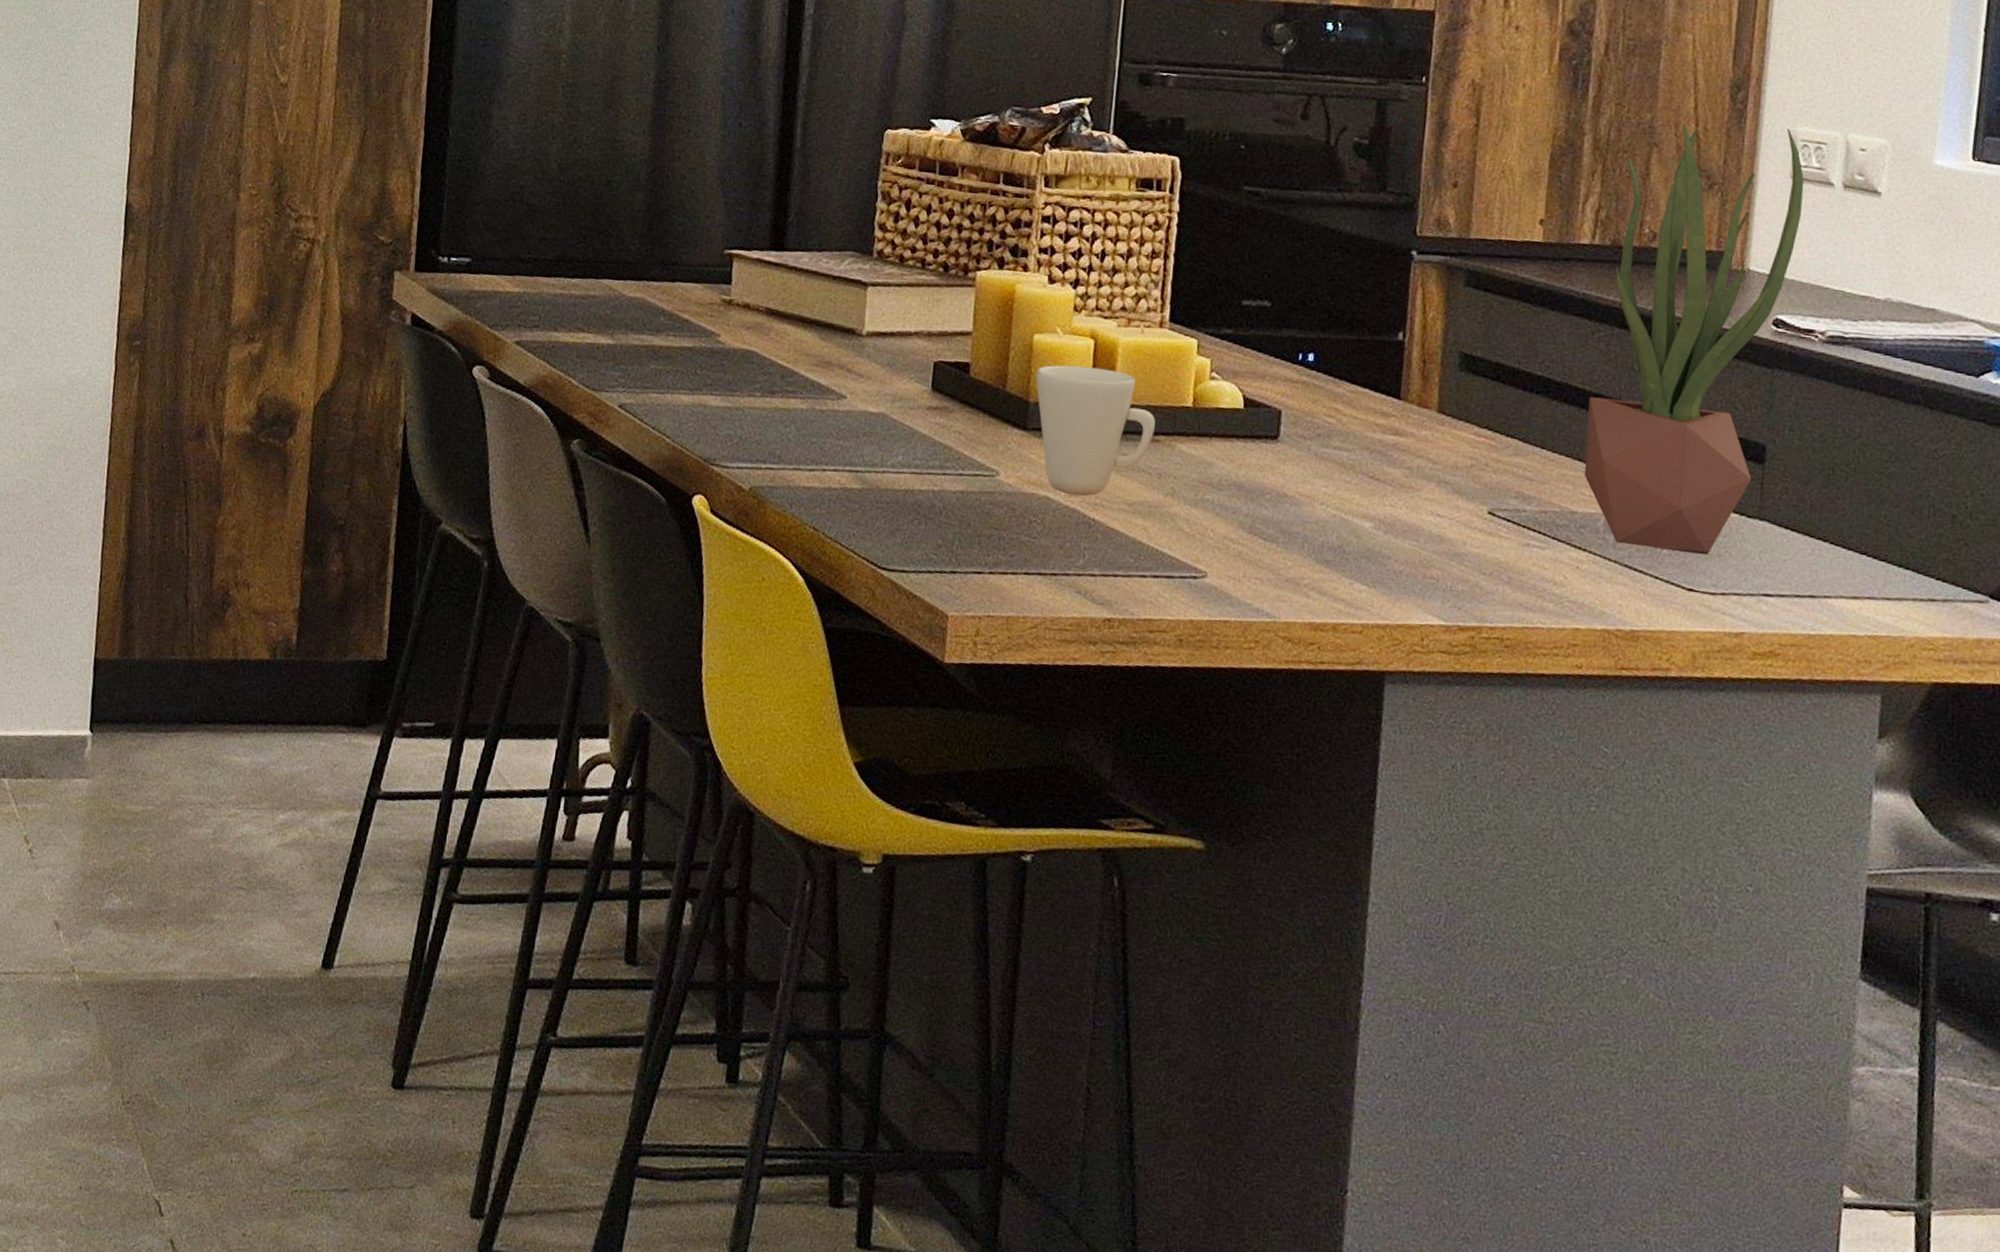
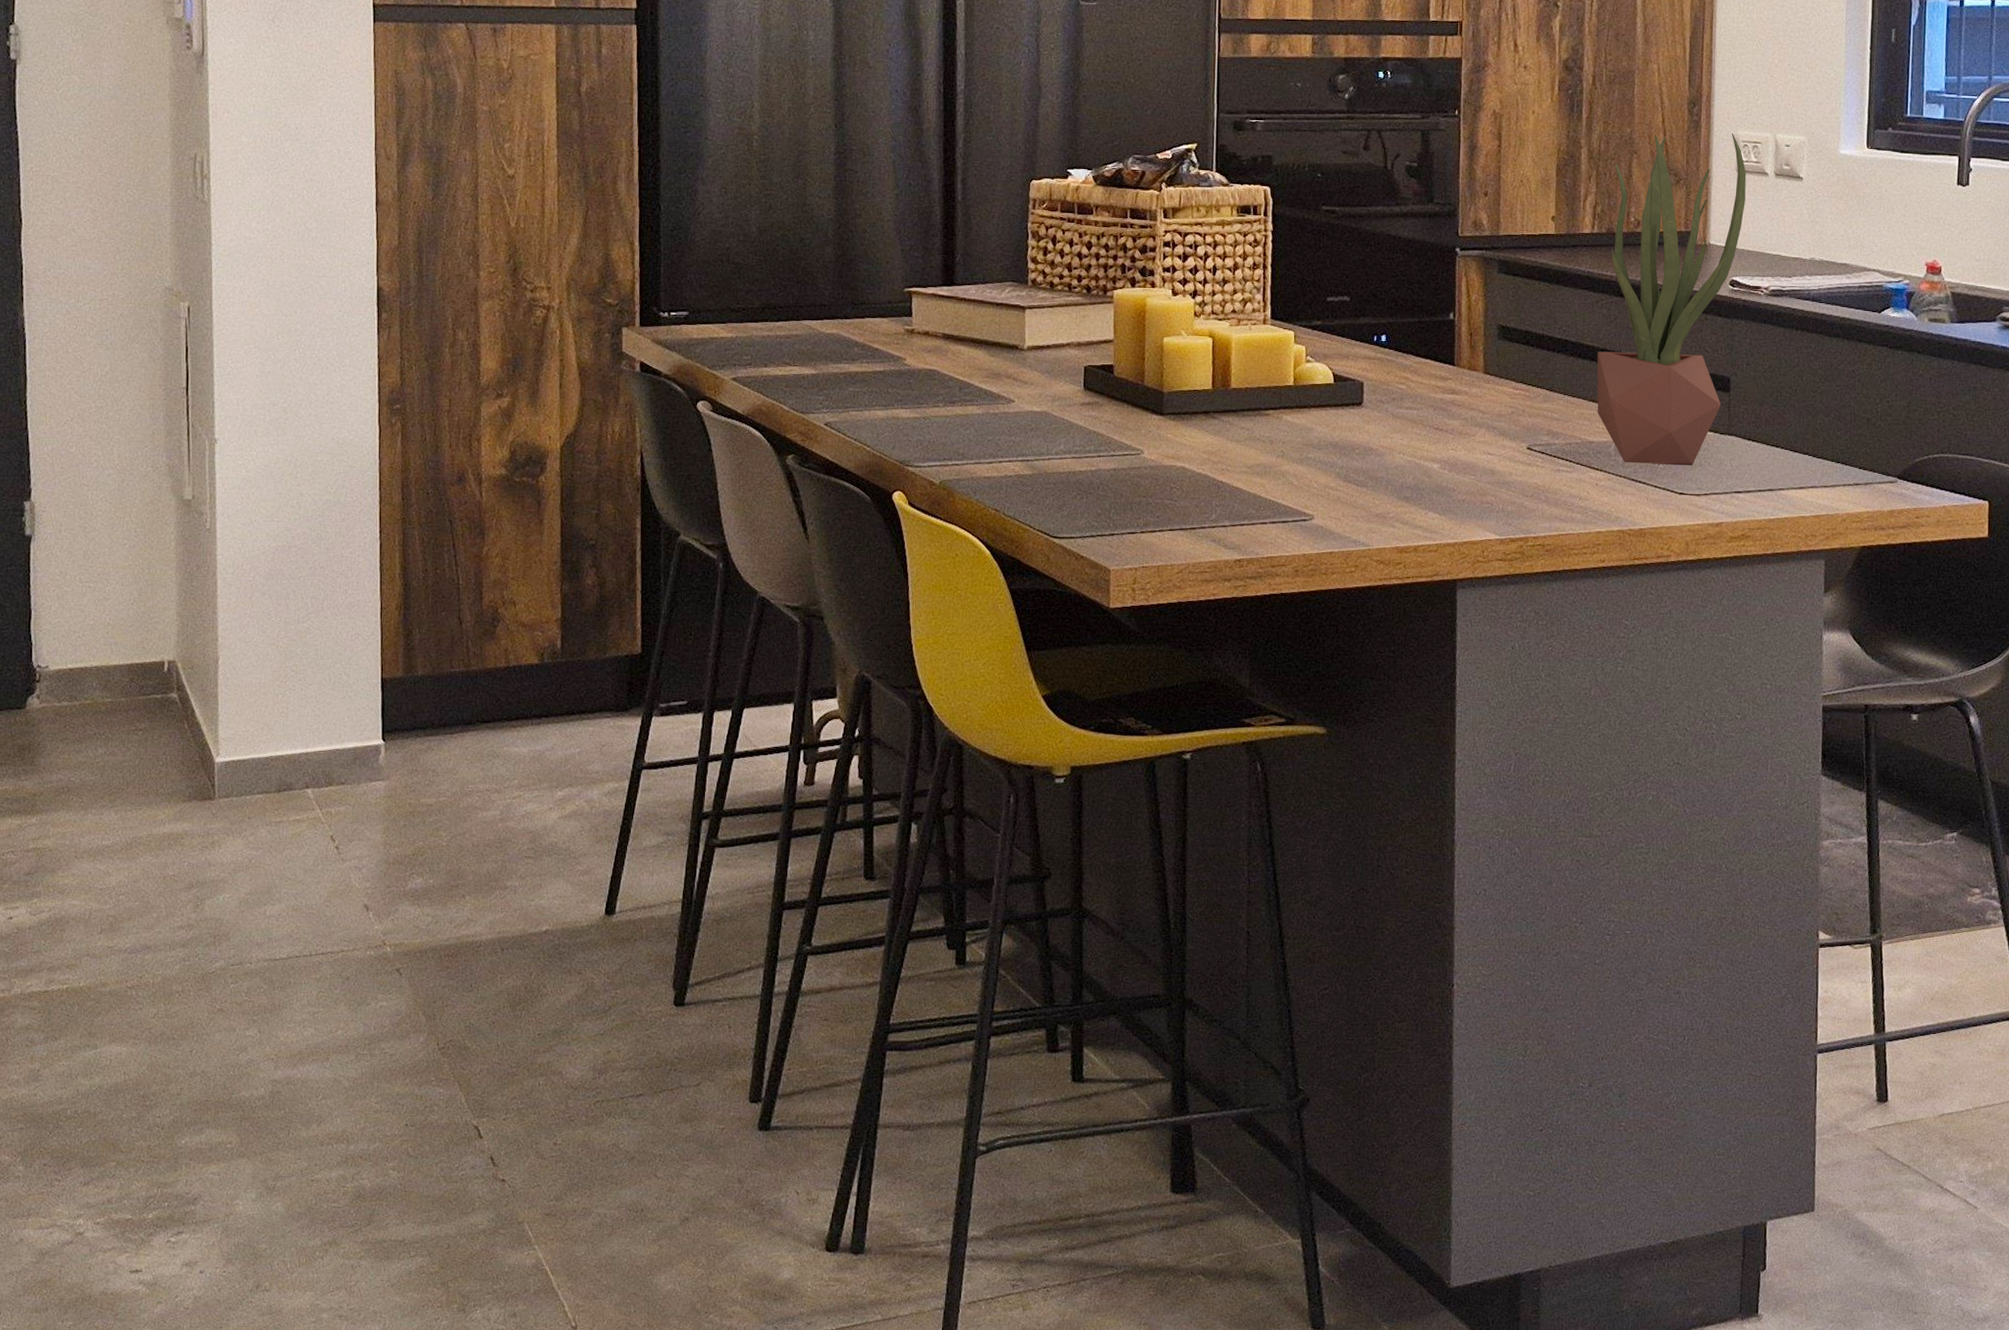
mug: present [1036,365,1156,497] -> none [1168,360,1265,464]

